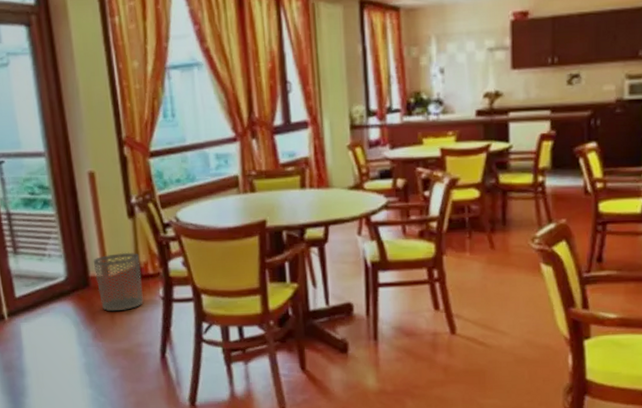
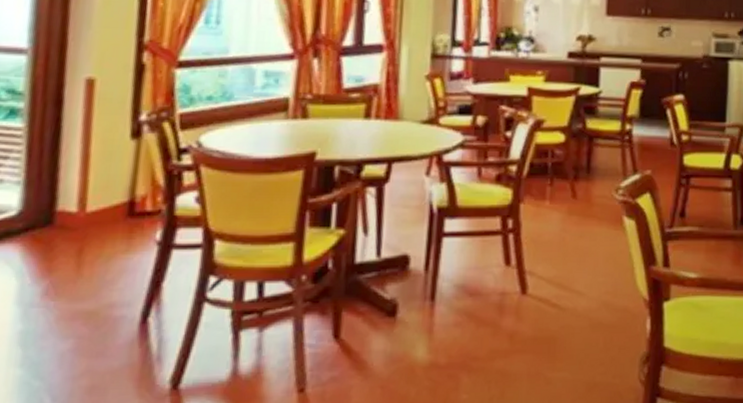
waste bin: present [93,252,144,312] -> none [65,181,137,260]

